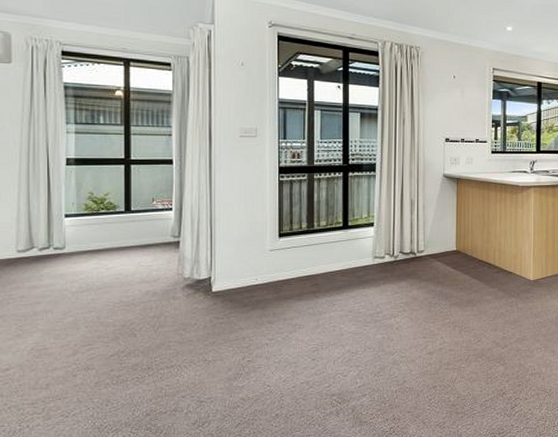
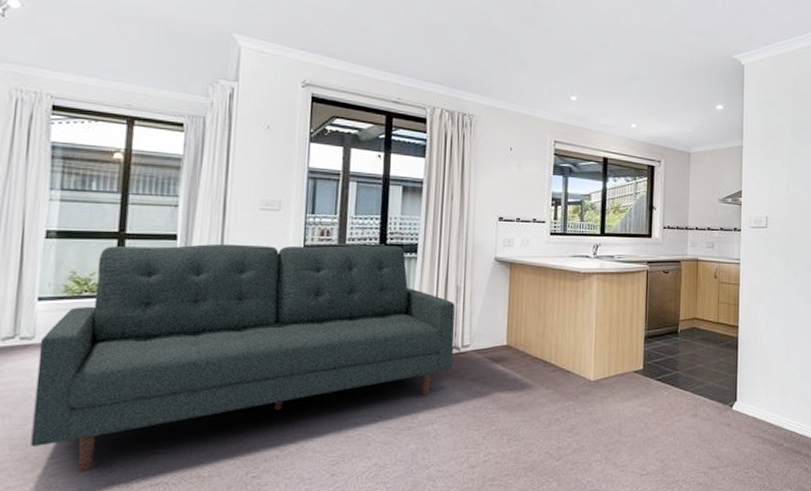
sofa: none [70,165,411,357] -> present [31,243,455,472]

